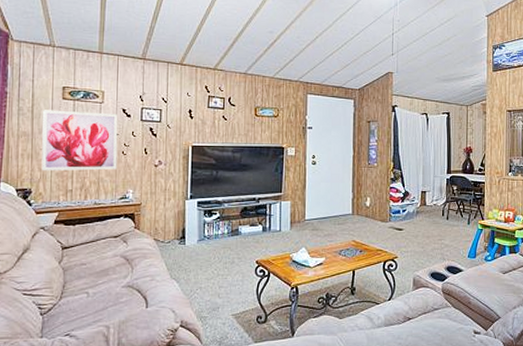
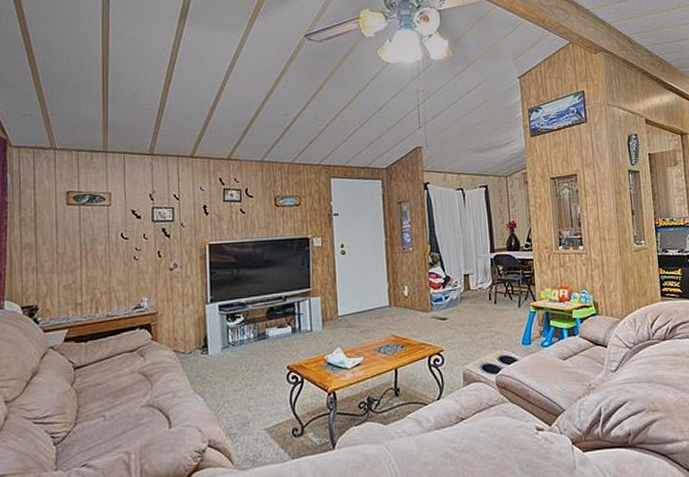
wall art: present [41,110,118,171] -> none [45,216,129,285]

